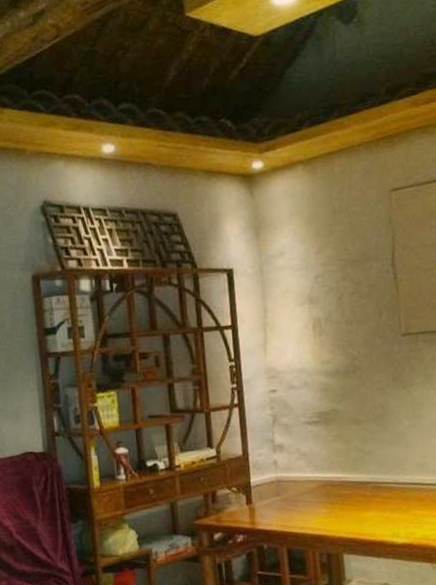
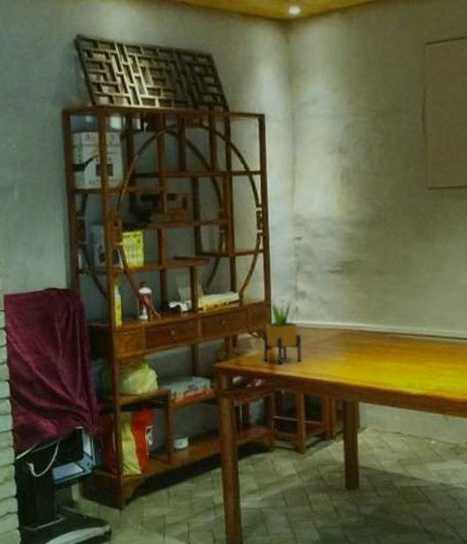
potted plant: none [242,452,283,521] -> present [263,298,302,366]

